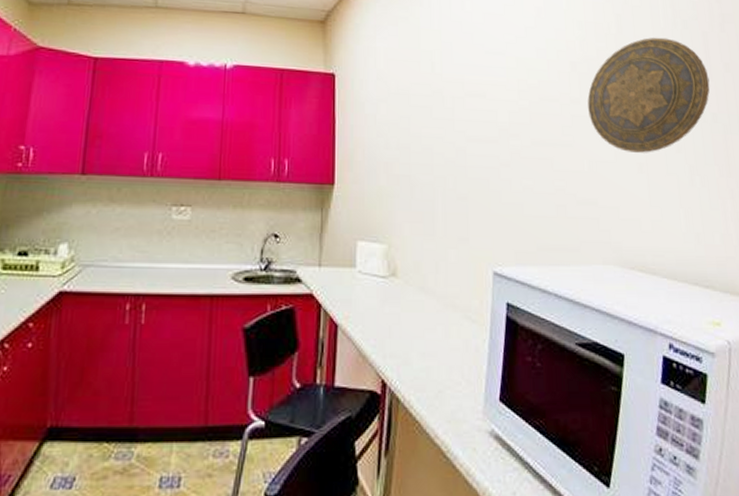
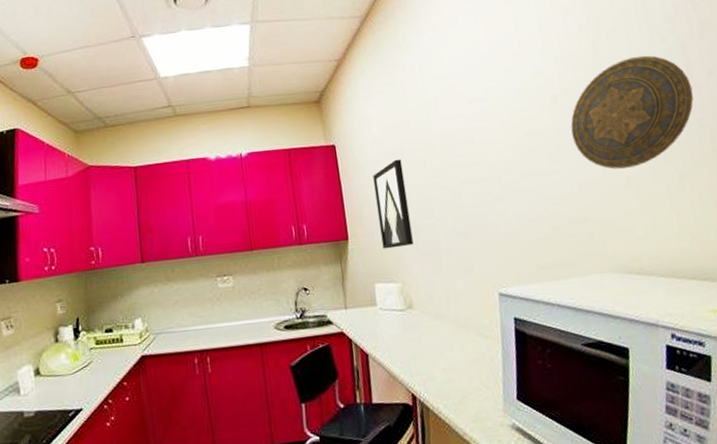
wall art: none [372,101,407,203] -> present [373,159,414,249]

